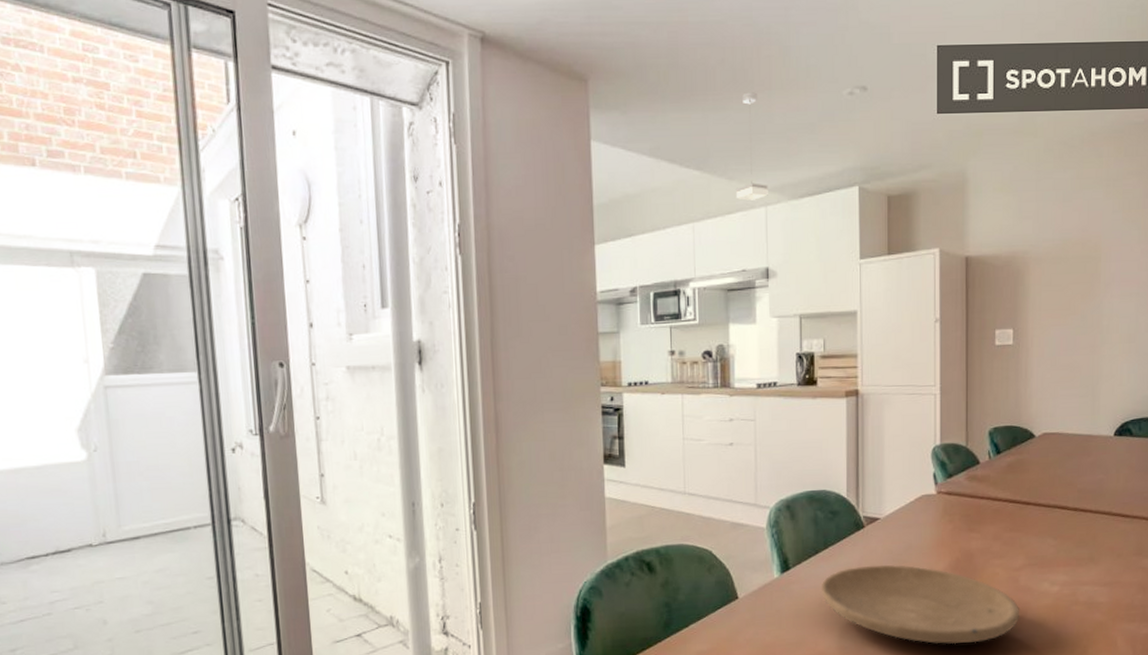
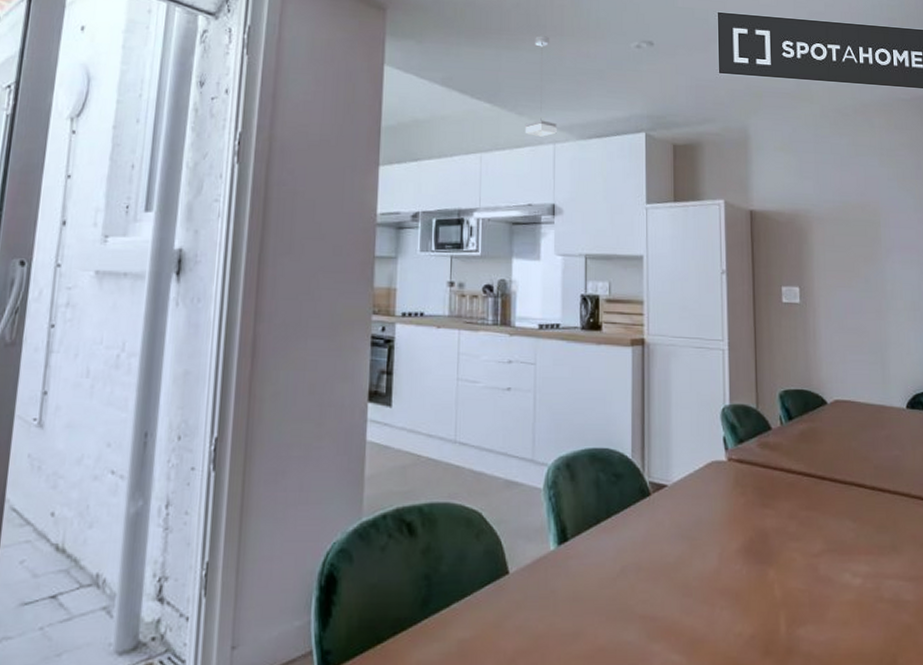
plate: present [820,564,1020,644] -> none [602,541,822,645]

